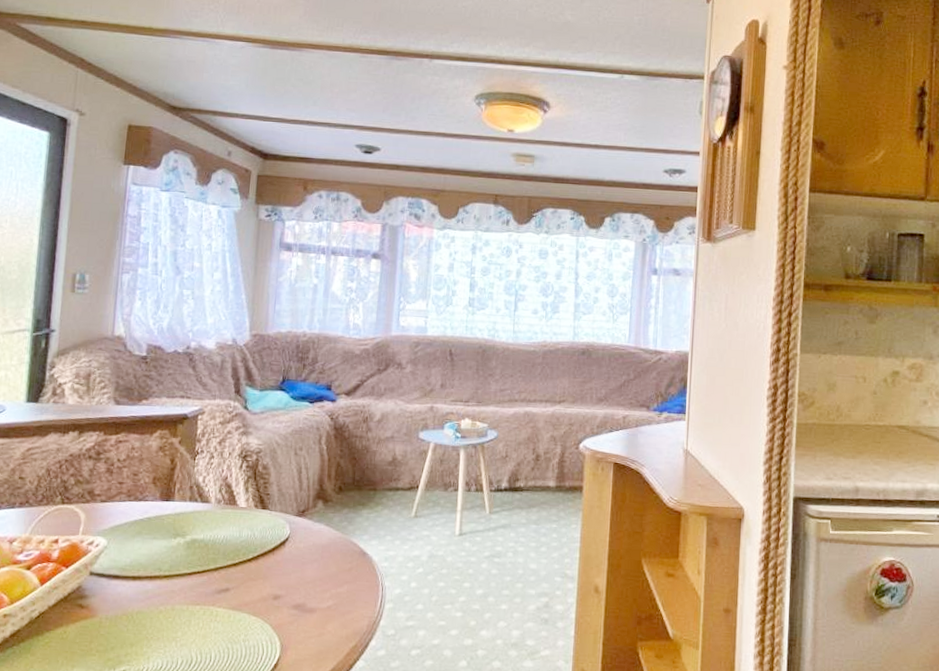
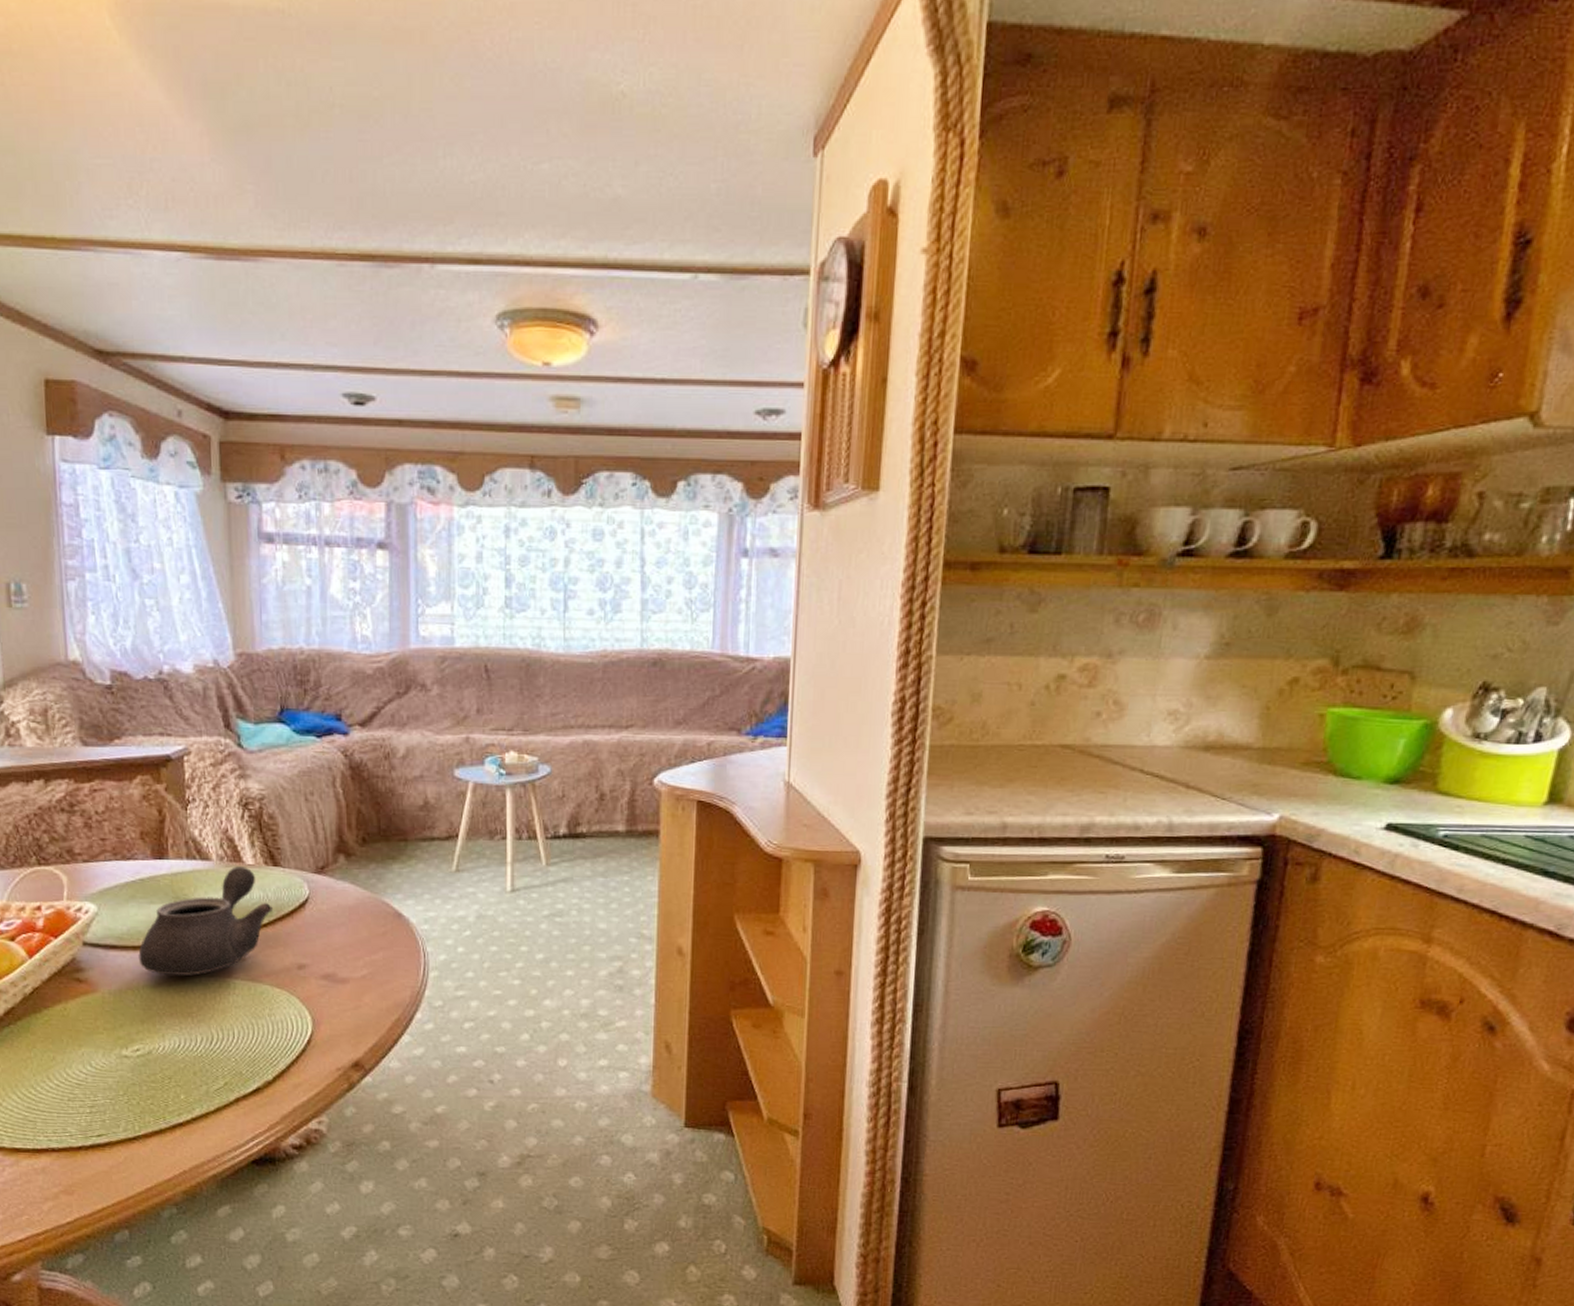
teapot: none [136,509,258,604] -> present [138,866,274,976]

